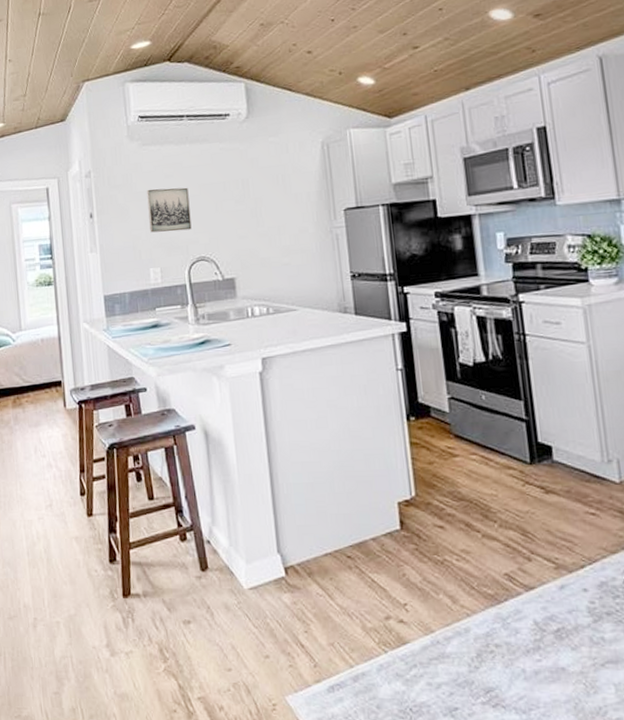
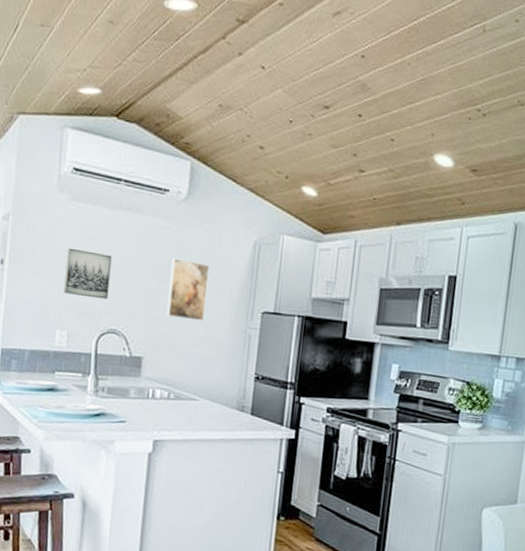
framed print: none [245,174,288,233] -> present [167,258,210,321]

